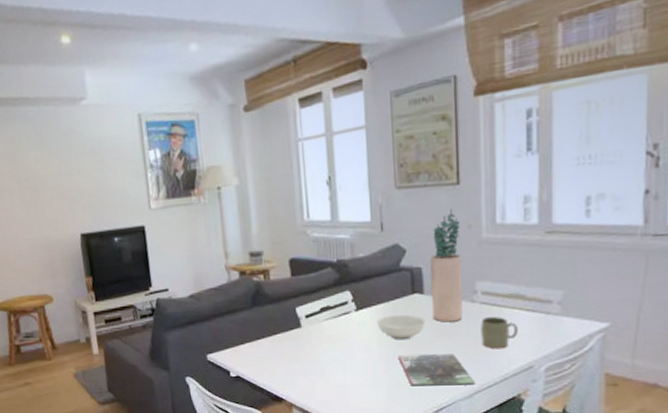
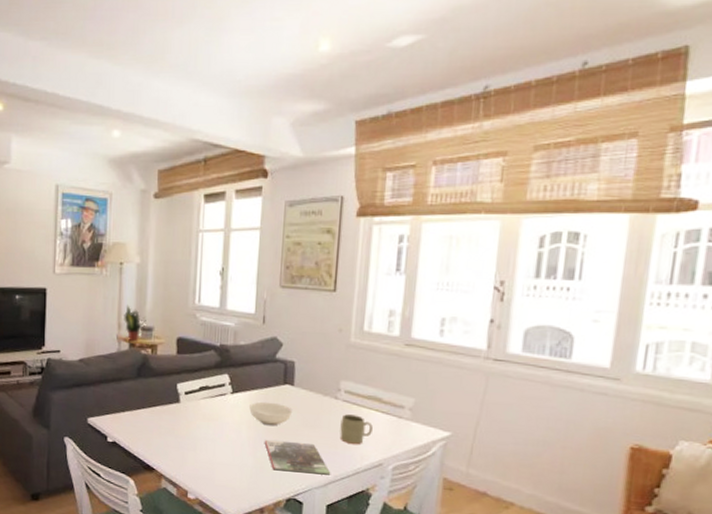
potted plant: none [229,231,254,270] -> present [124,304,146,342]
vase: present [429,208,463,323] -> none [299,312,333,415]

